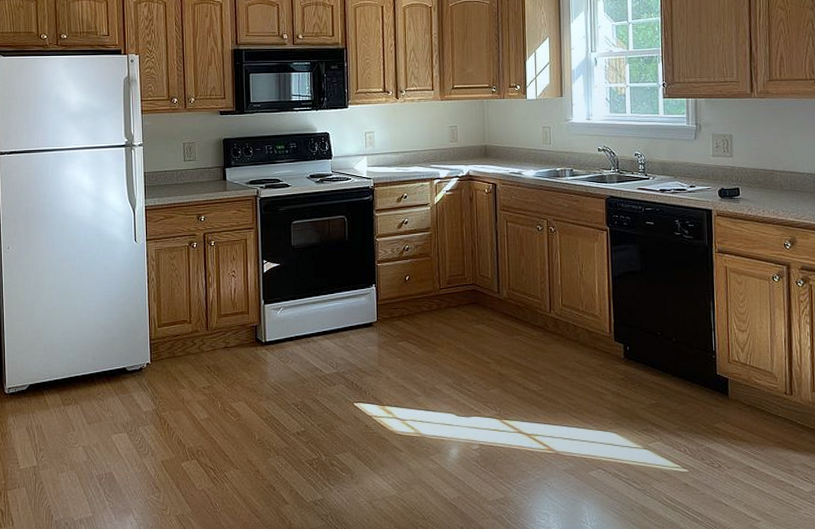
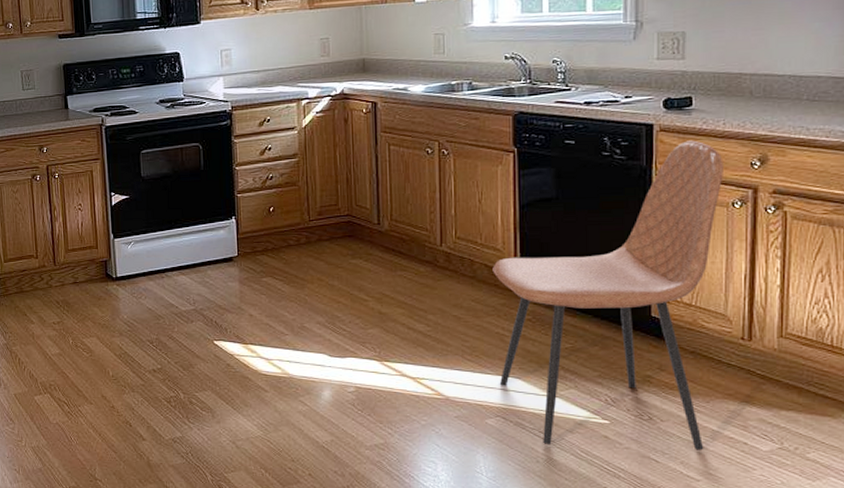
chair: none [592,224,765,494] -> present [492,140,723,450]

